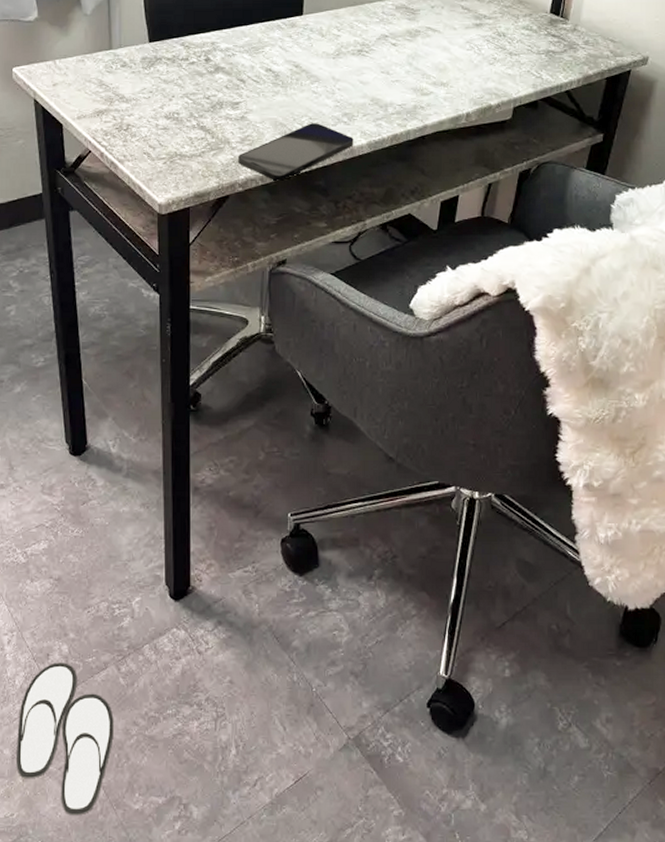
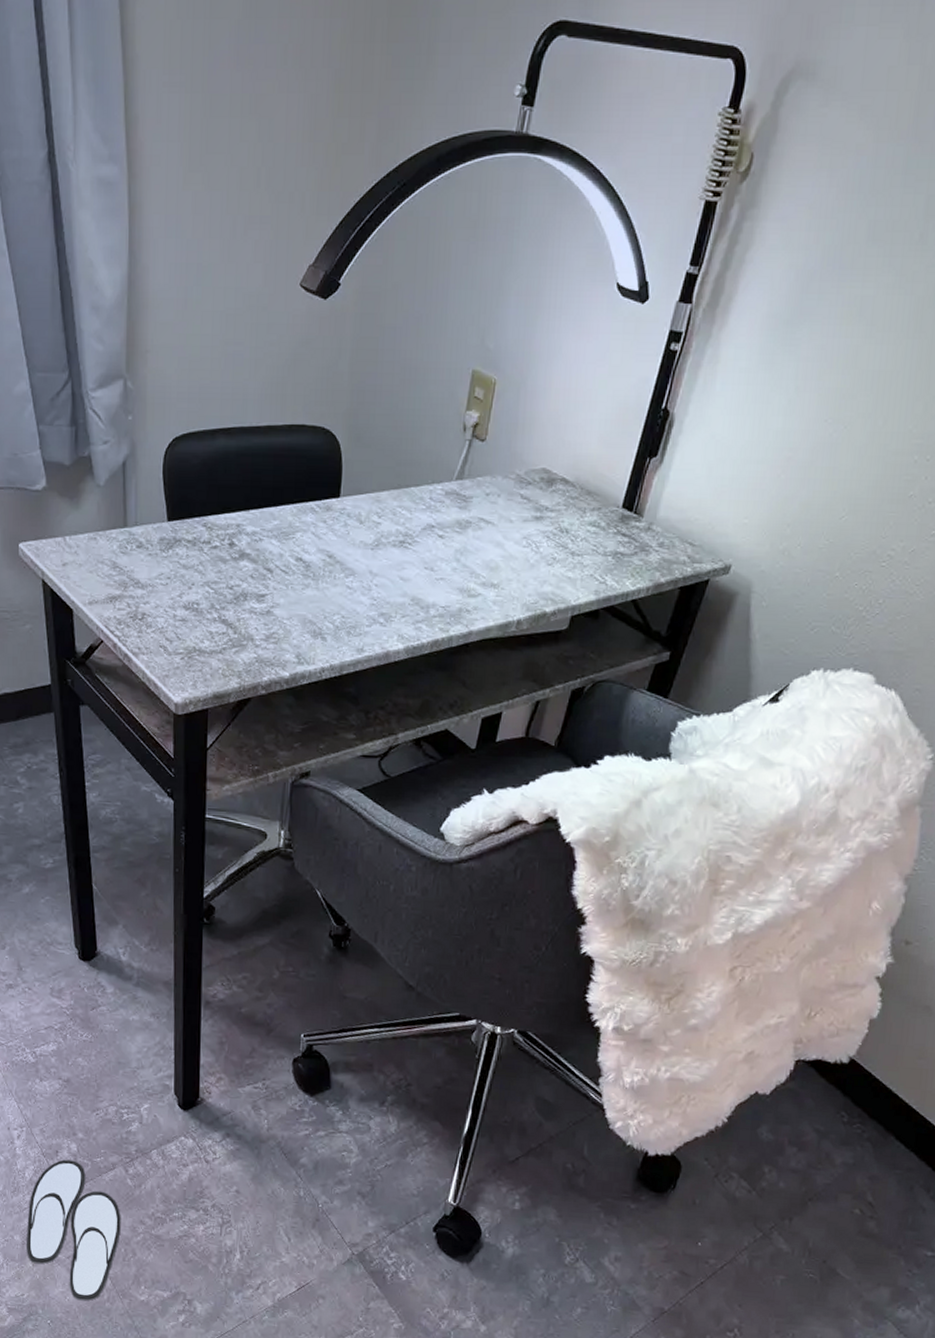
phone: present [238,123,354,181] -> none [262,622,390,685]

